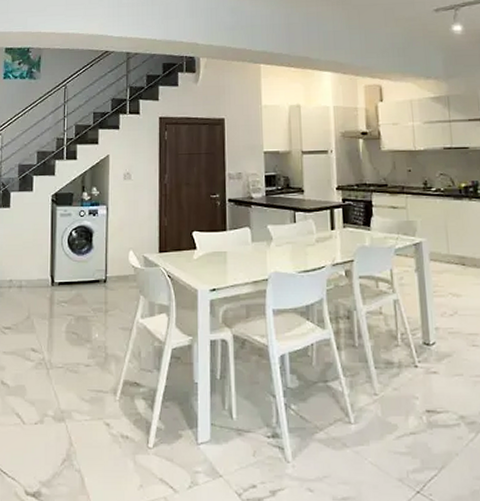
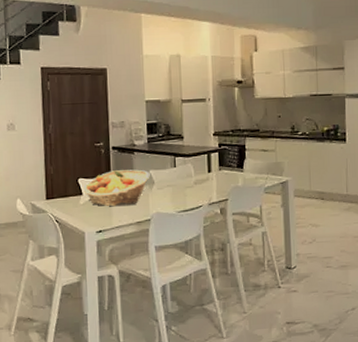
fruit basket: none [197,224,268,262] -> present [83,169,150,206]

